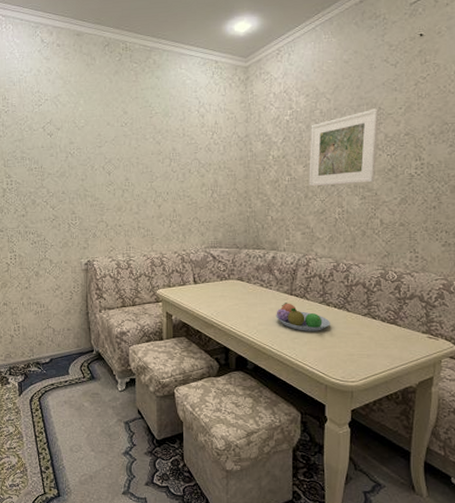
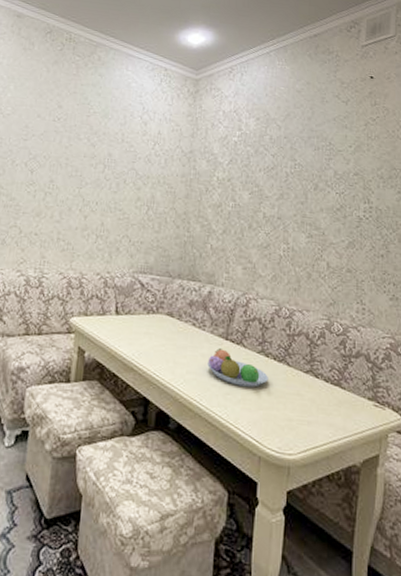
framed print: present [309,108,379,187] -> none [254,143,329,221]

